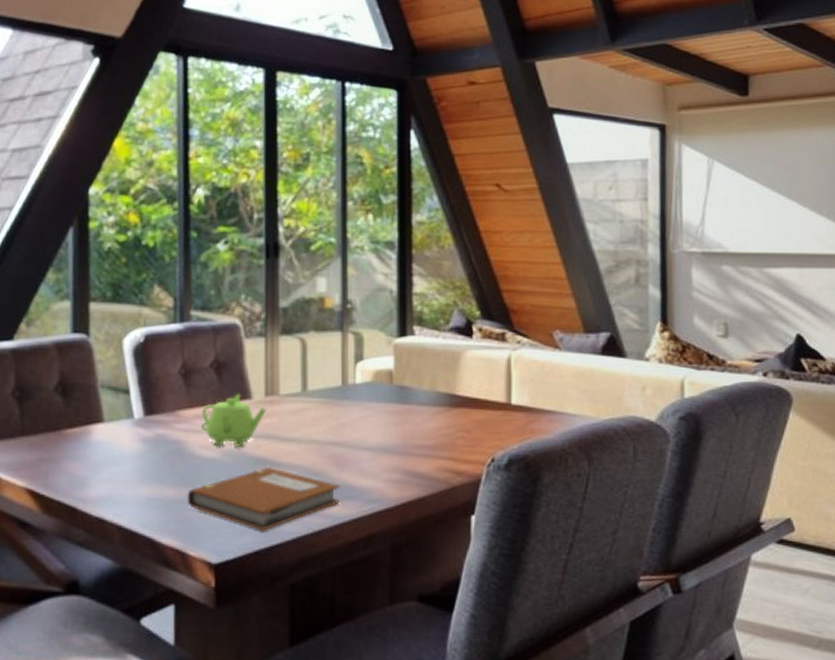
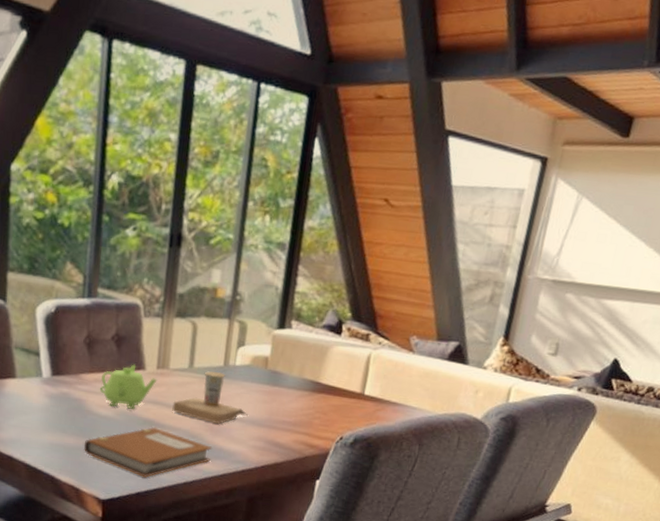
cup: none [288,393,377,457] -> present [172,371,248,425]

